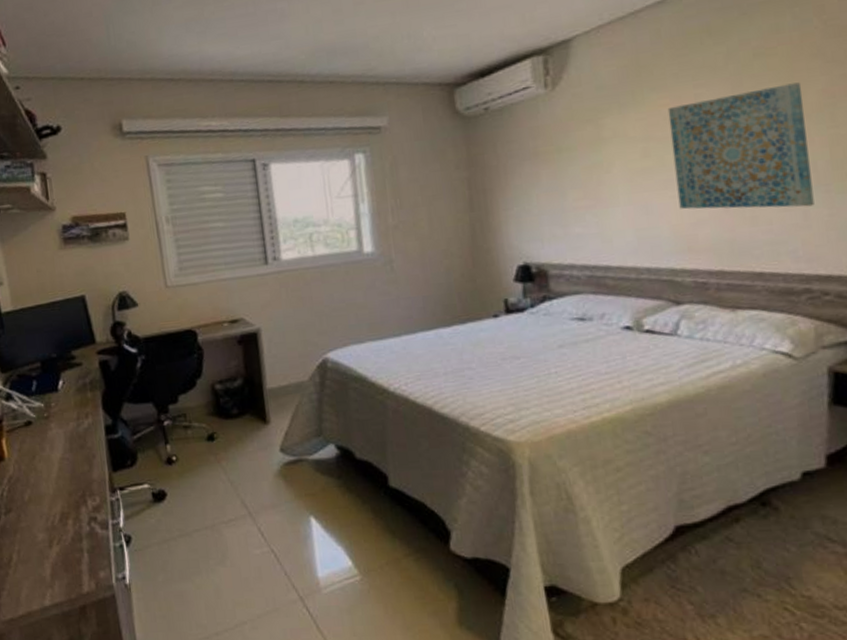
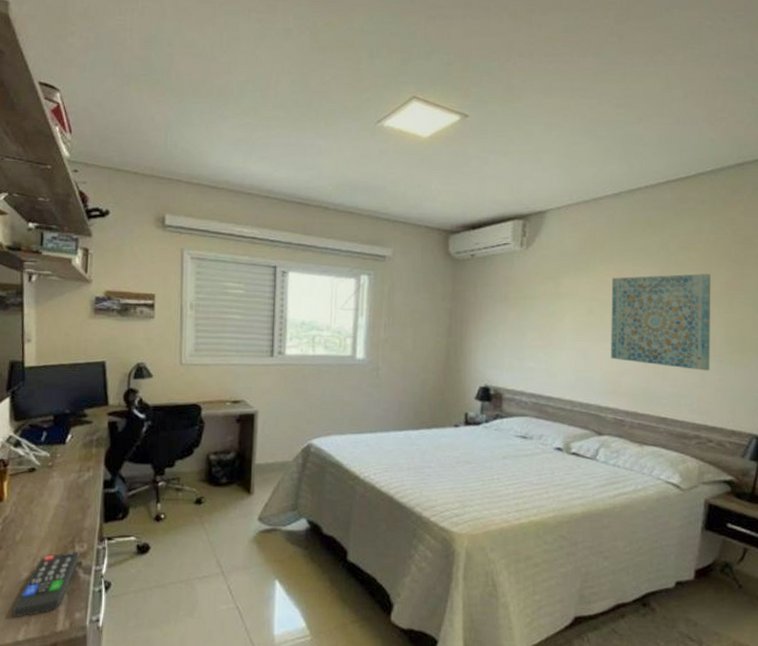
remote control: none [34,505,94,581] -> present [12,551,80,617]

